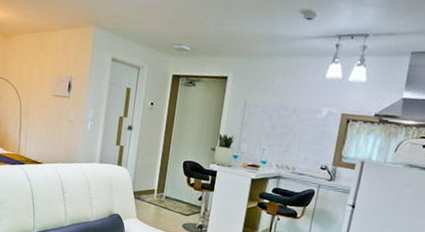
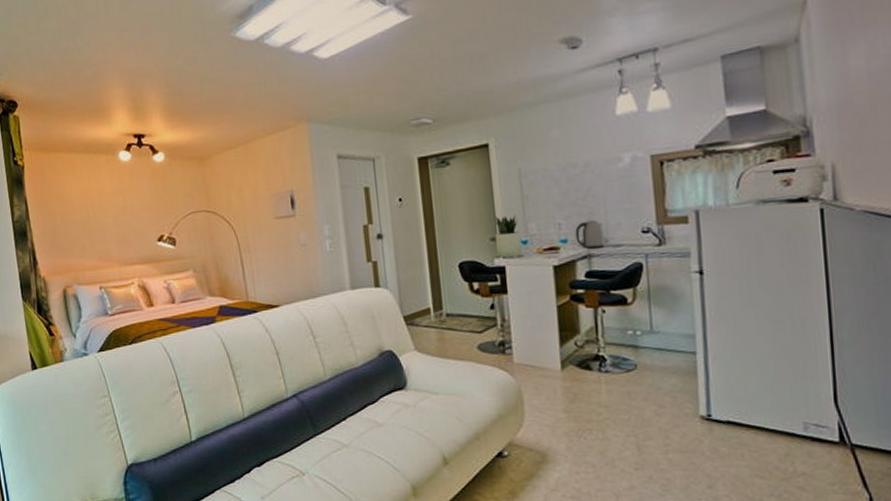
kettle: none [272,151,294,174] -> present [575,220,604,250]

